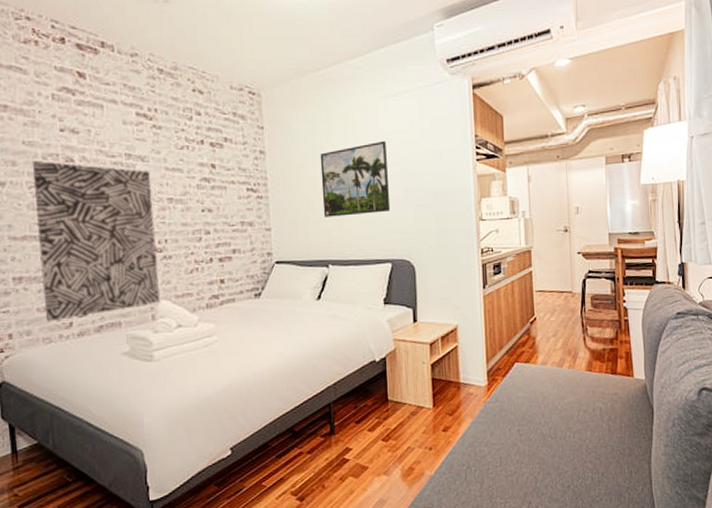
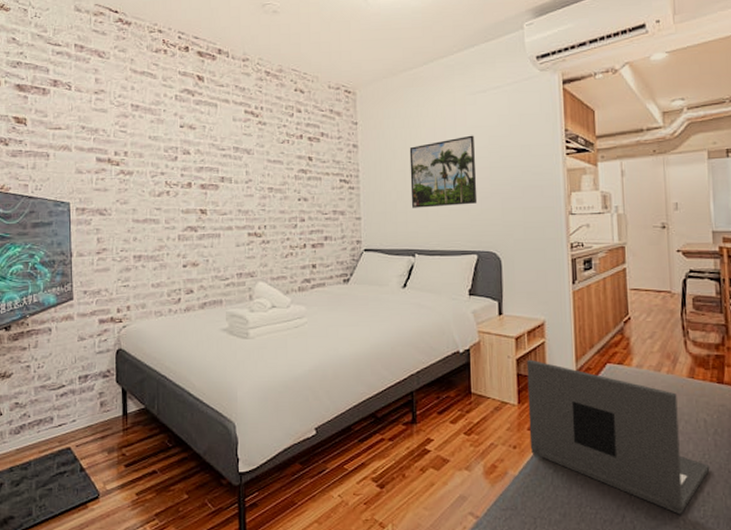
wall art: present [32,161,160,321] -> none [155,153,257,296]
laptop: none [440,363,604,496] -> present [526,359,710,515]

